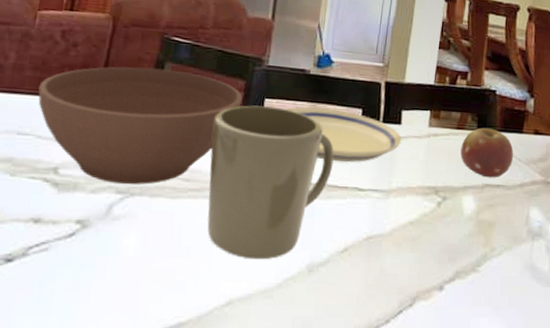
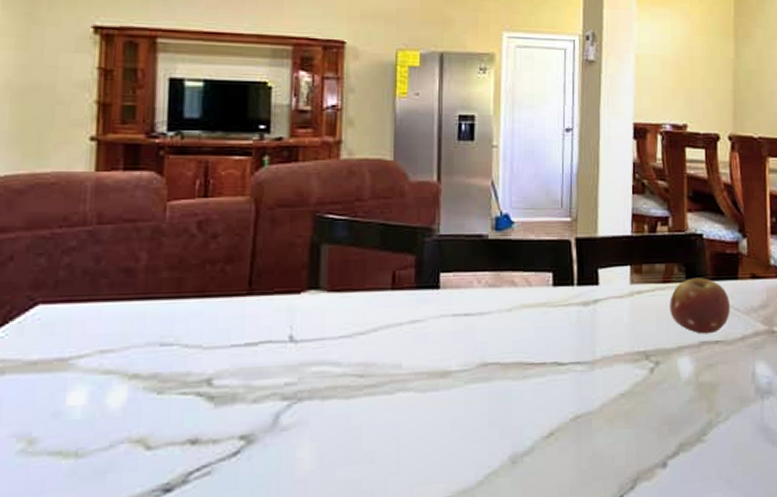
bowl: present [38,67,243,185] -> none [178,252,415,389]
mug: present [207,105,334,260] -> none [383,281,526,458]
plate: present [285,107,402,162] -> none [465,276,602,335]

